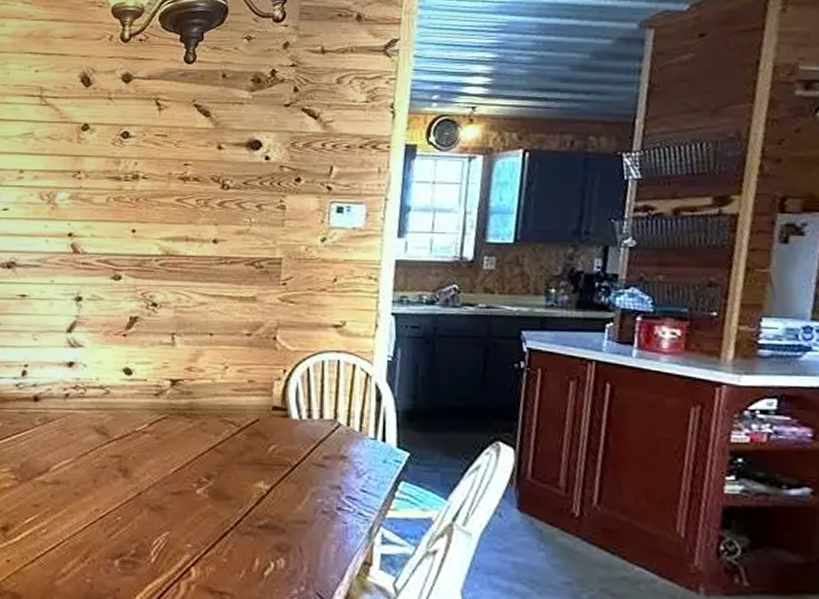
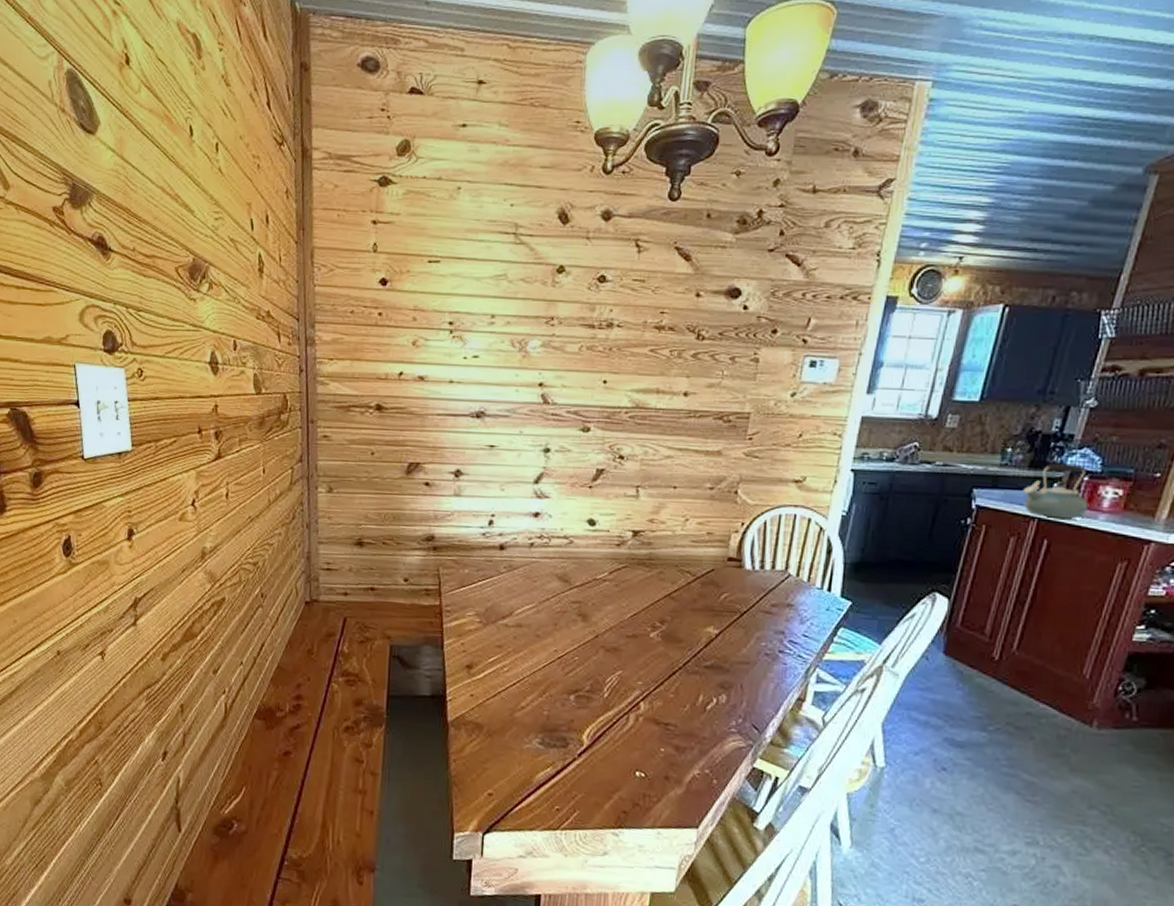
kettle: none [574,303,647,361] -> present [1022,463,1088,519]

